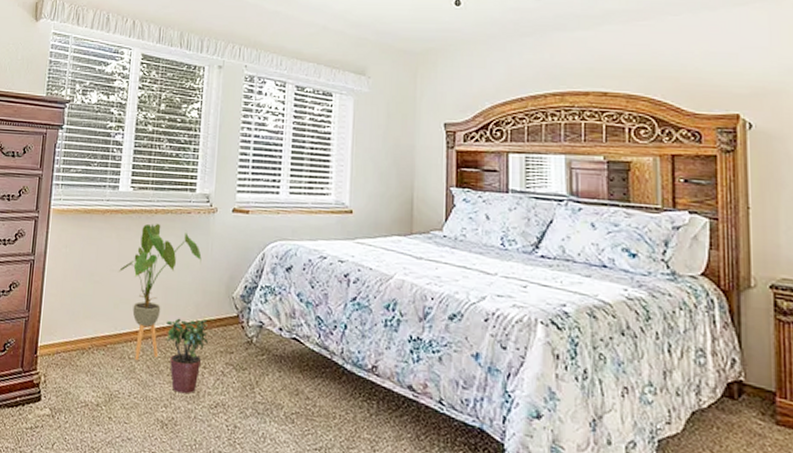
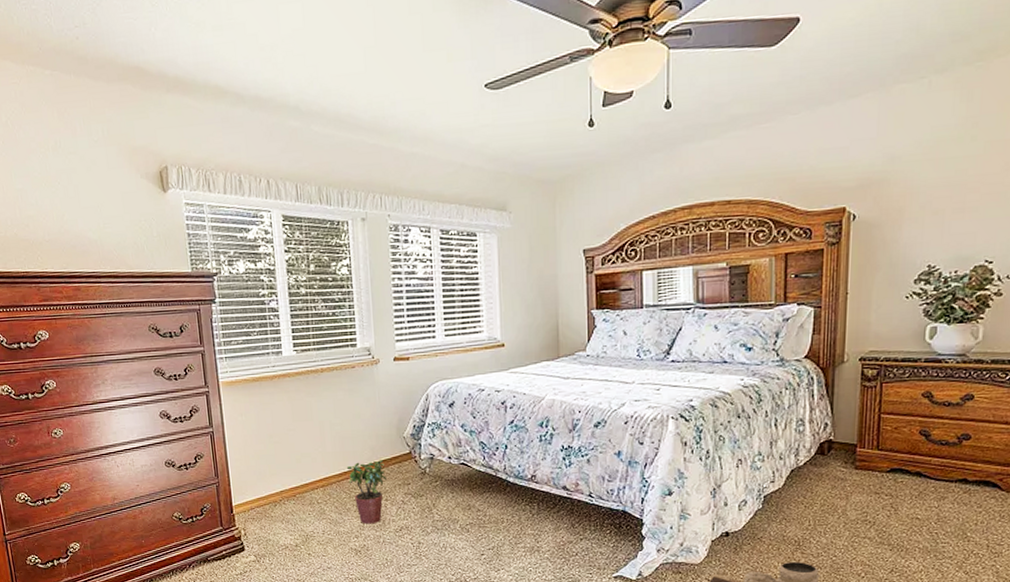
house plant: present [119,224,202,361] -> none [296,382,371,504]

